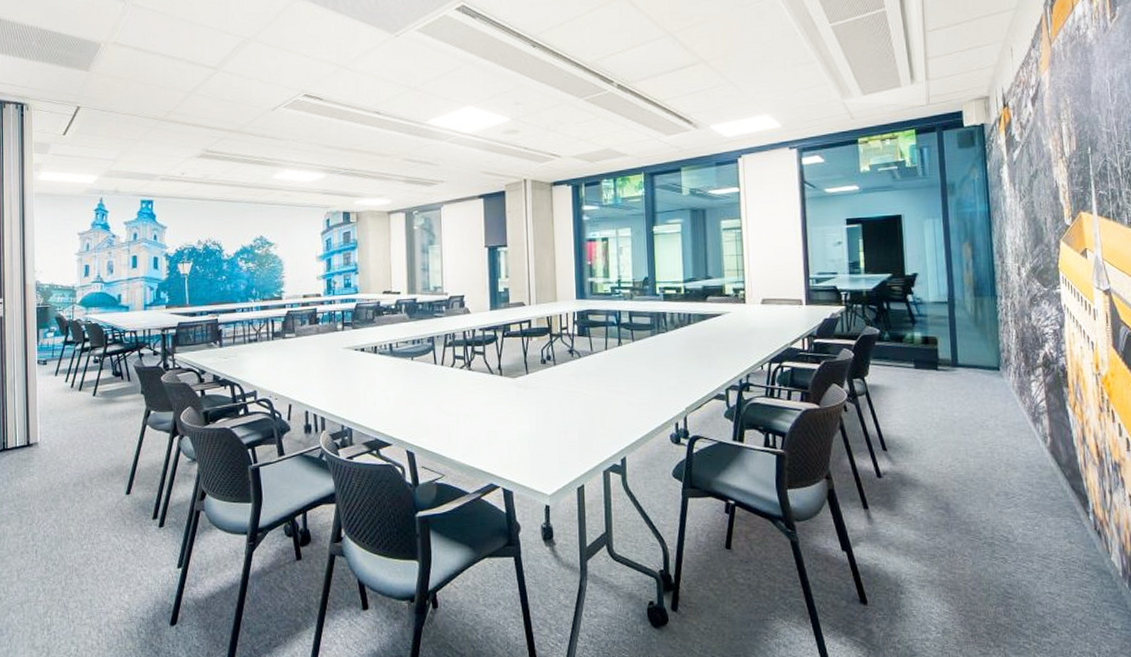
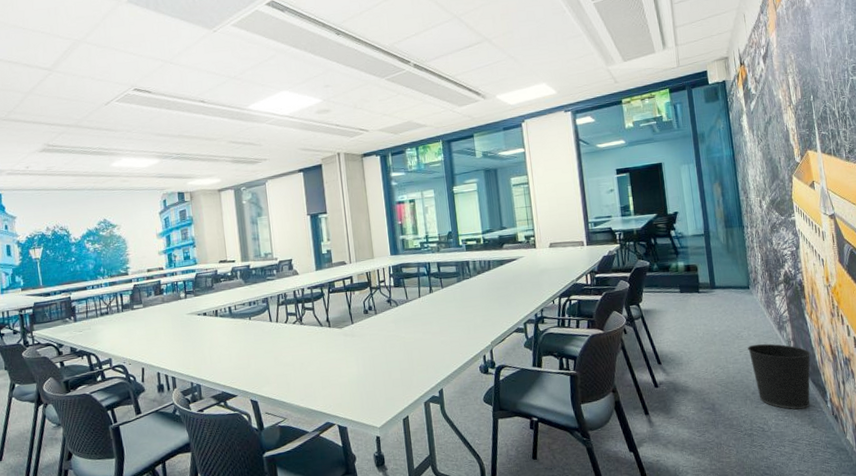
wastebasket: none [993,436,1072,519] -> present [748,343,811,410]

